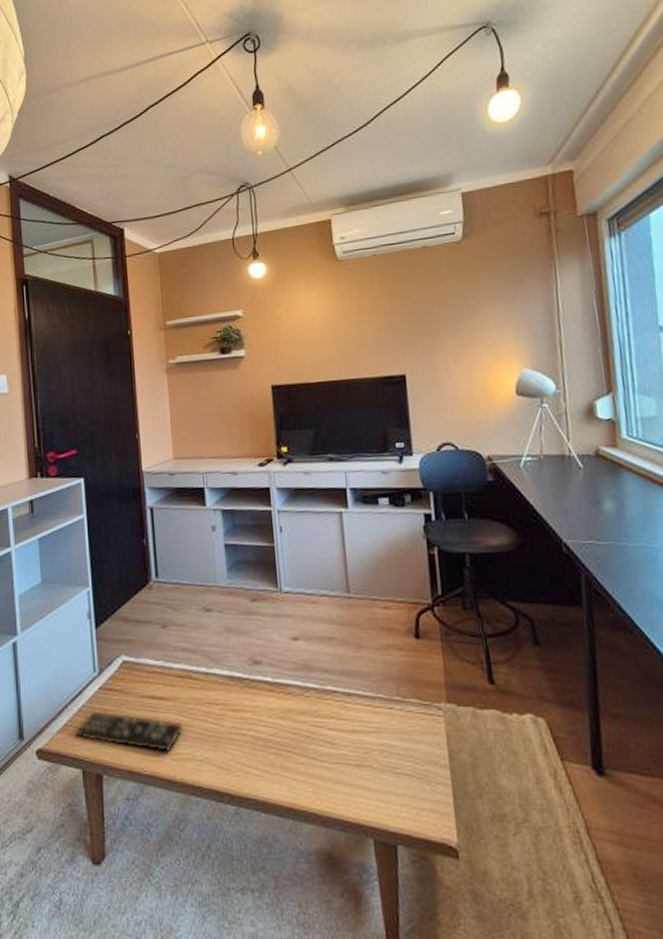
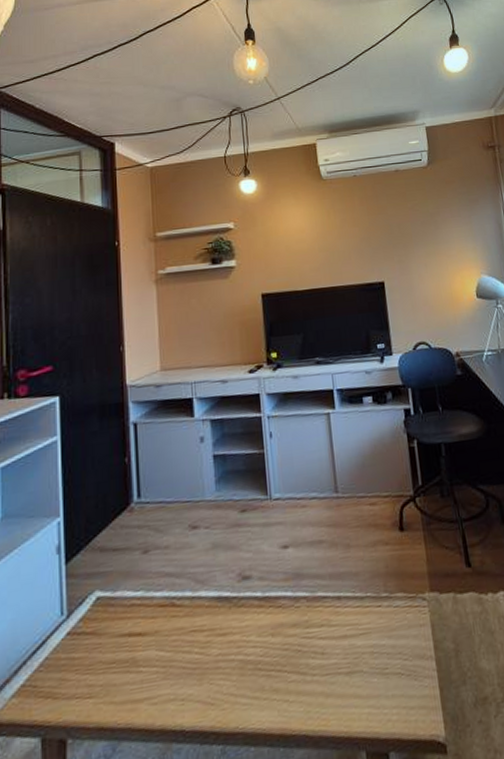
remote control: present [76,710,183,753] -> none [36,658,164,700]

